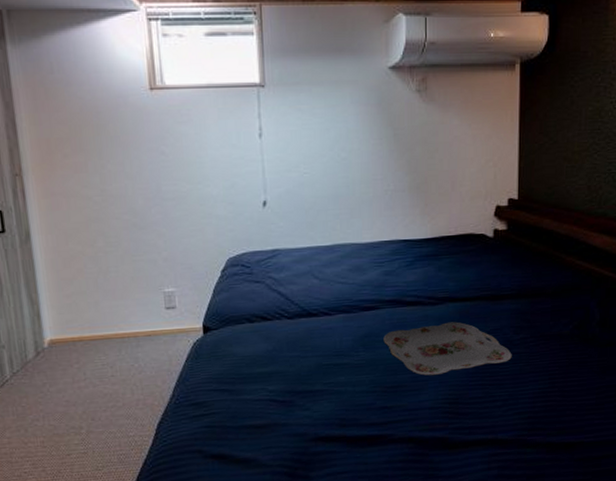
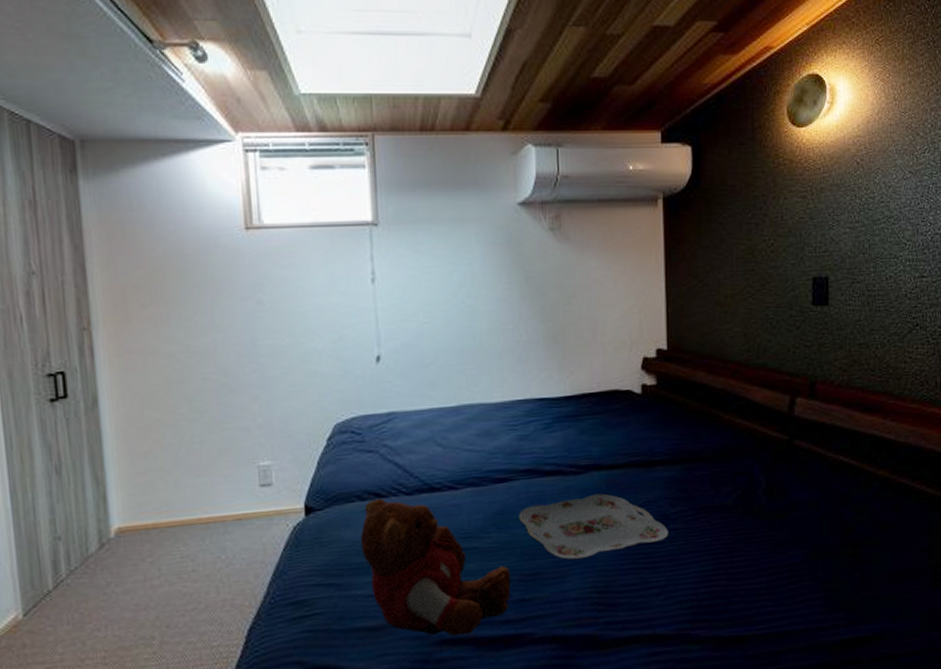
teddy bear: none [249,321,375,435] -> present [360,498,511,637]

